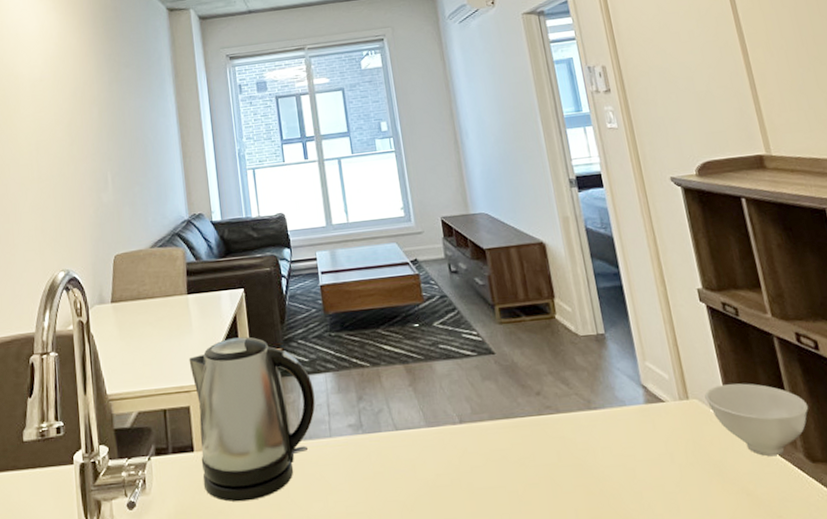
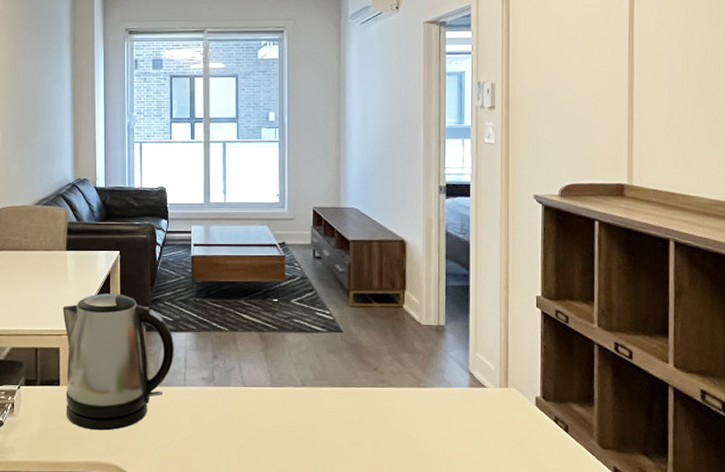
bowl: present [704,383,809,457] -> none [523,379,611,441]

